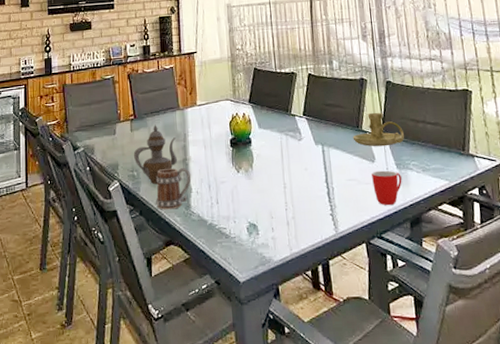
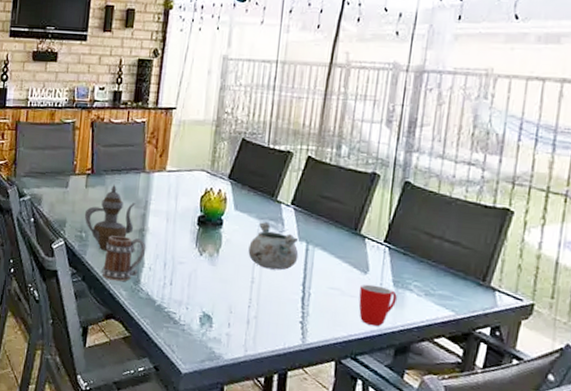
decorative bowl: none [276,133,318,174] -> present [248,221,299,271]
candle holder: present [353,112,405,147] -> none [346,215,413,259]

